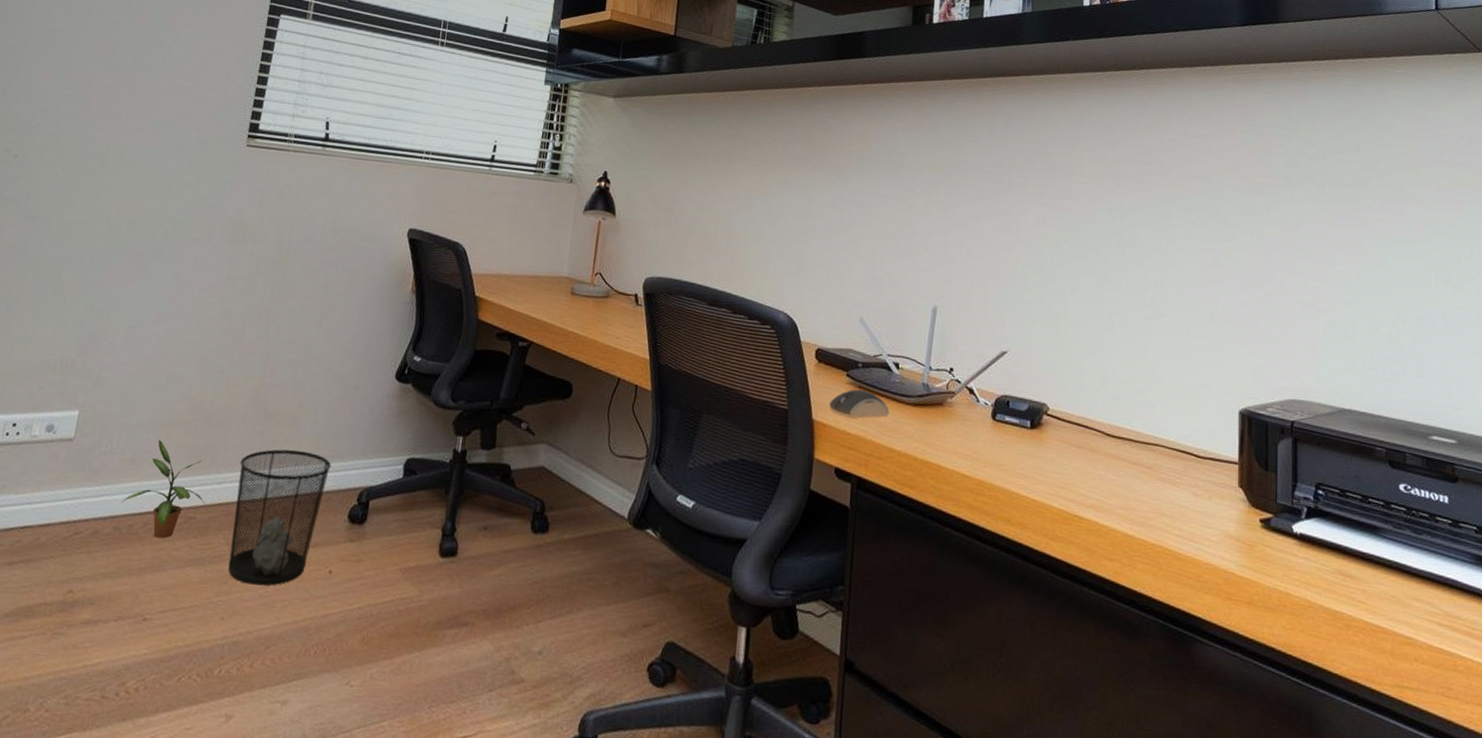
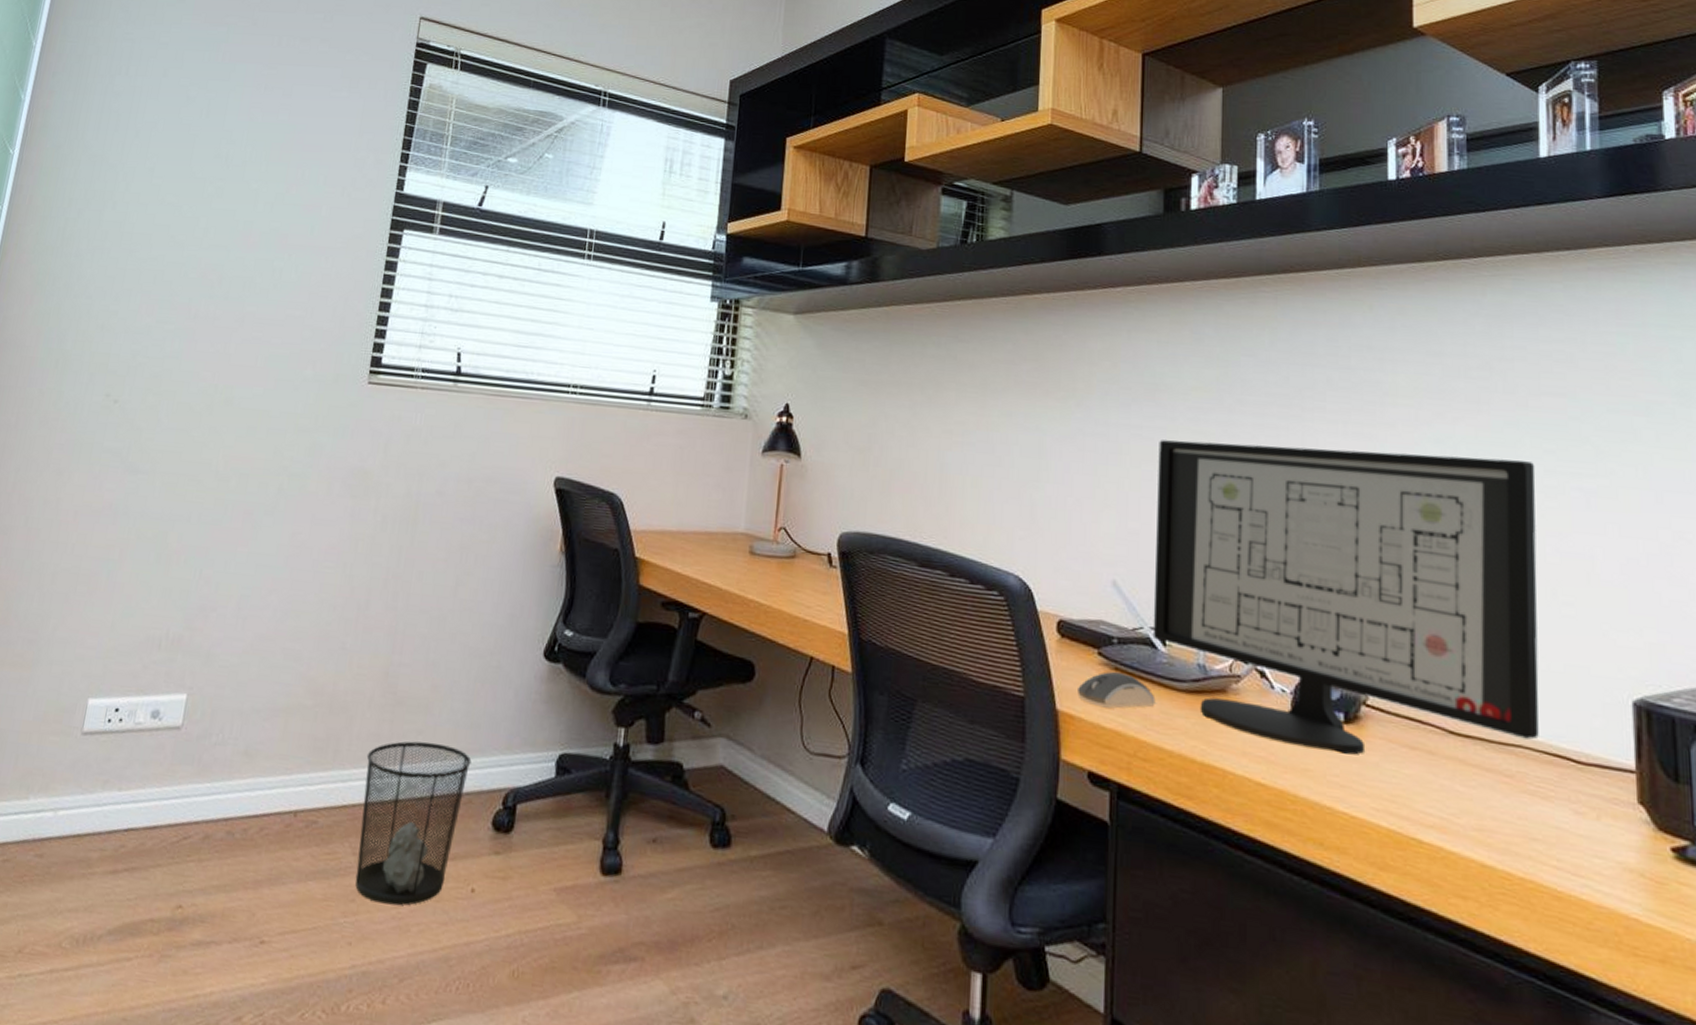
potted plant: present [122,439,206,539] -> none [235,728,329,846]
computer monitor: none [889,206,1180,452] -> present [1152,440,1539,754]

